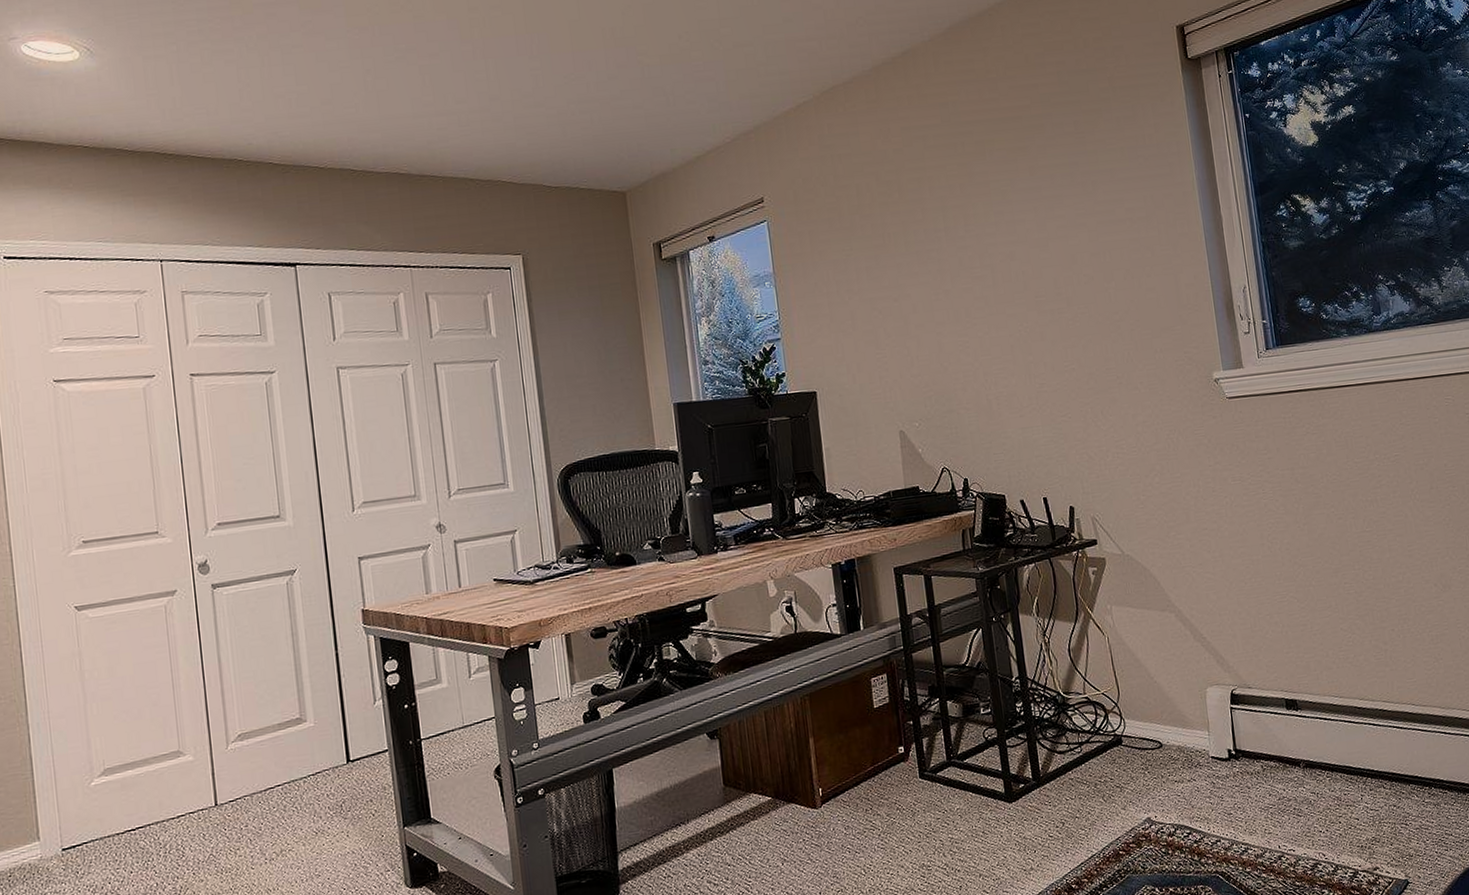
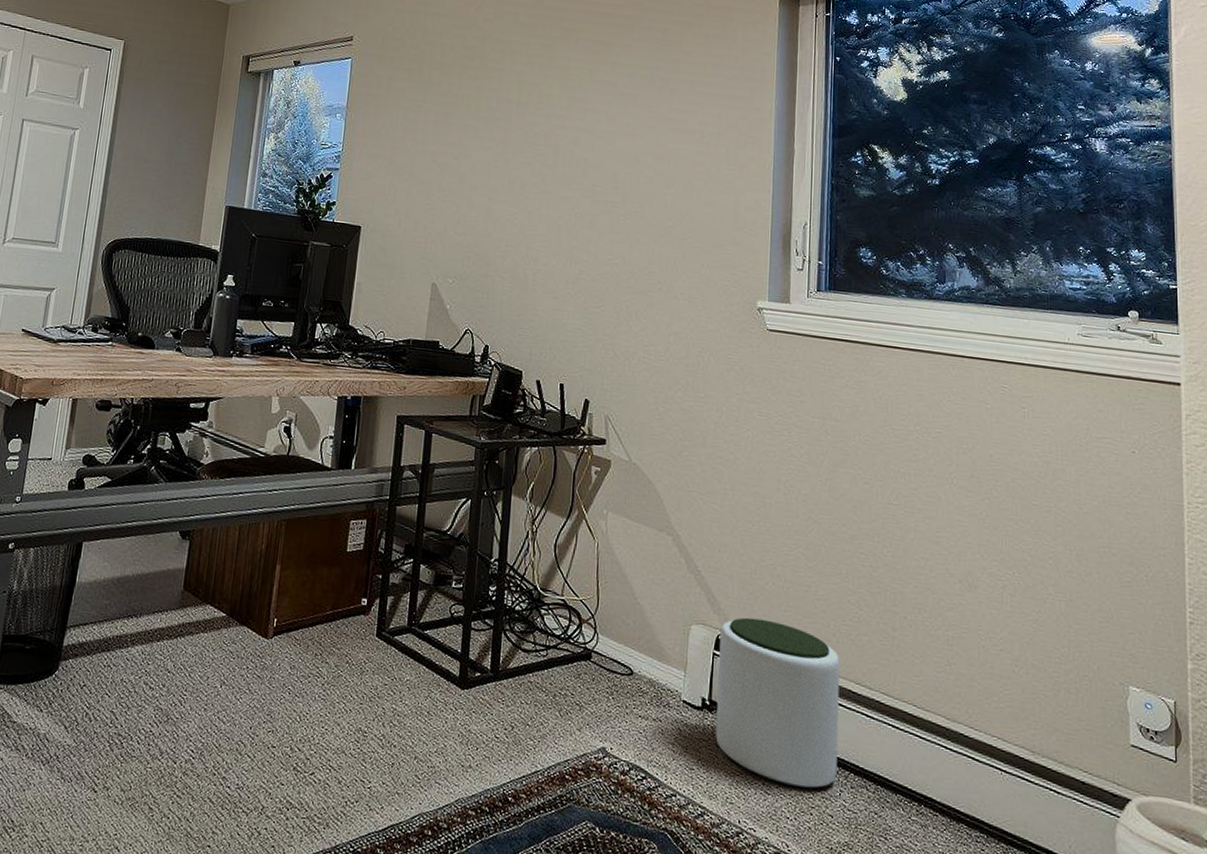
plant pot: none [1233,664,1357,805] -> present [715,617,840,789]

